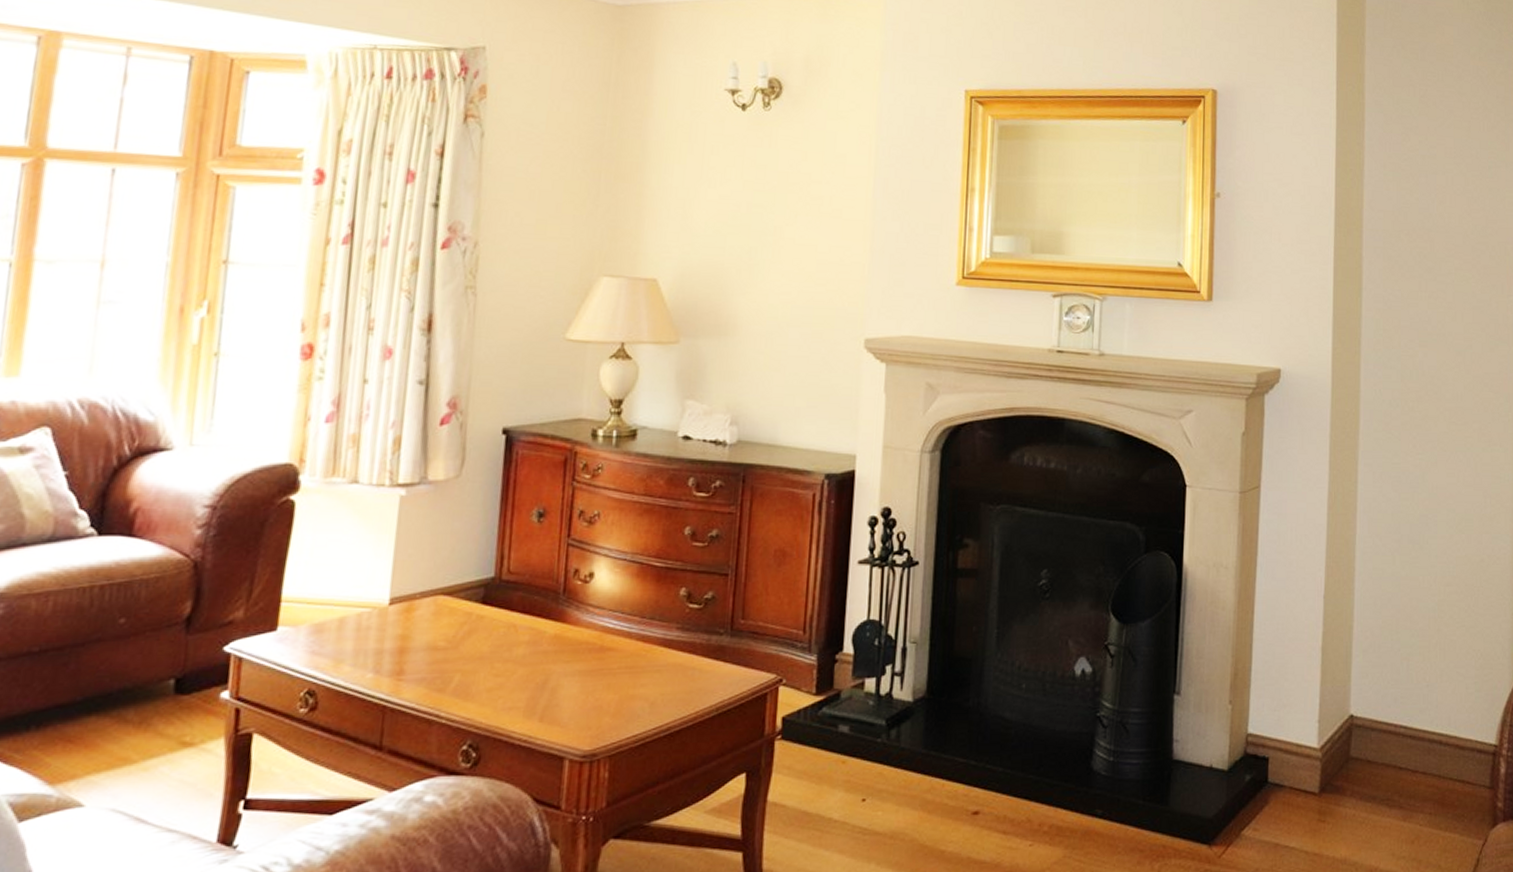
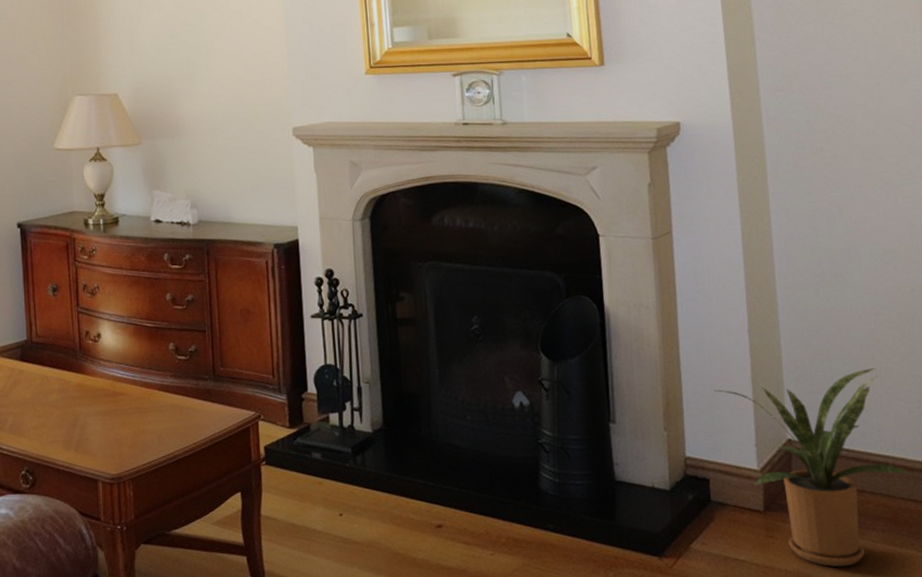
house plant: none [1284,641,1464,853] -> present [714,368,913,567]

